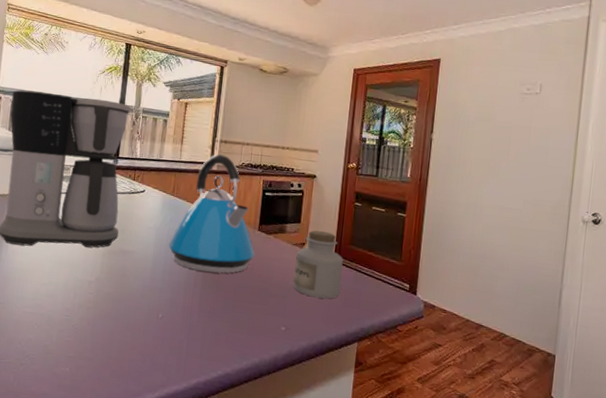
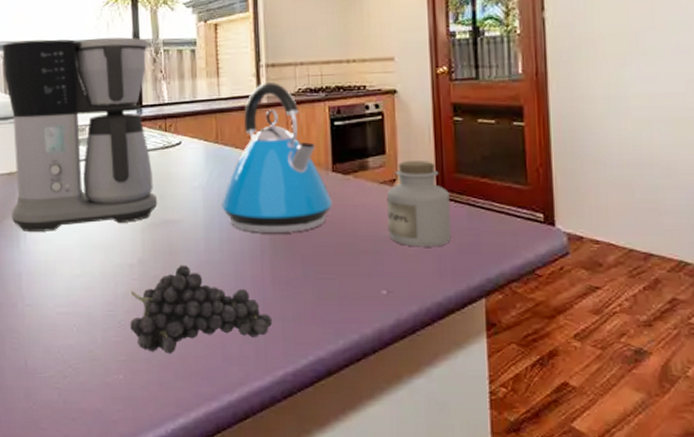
fruit: none [81,287,195,356] -> present [130,265,273,354]

